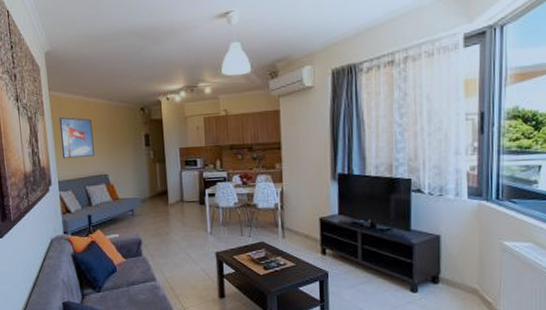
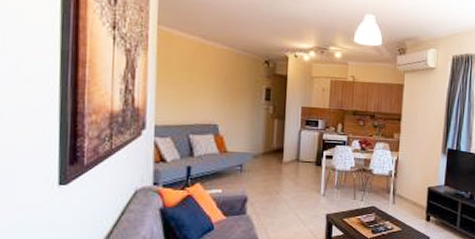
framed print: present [58,117,94,159] -> none [164,56,206,103]

